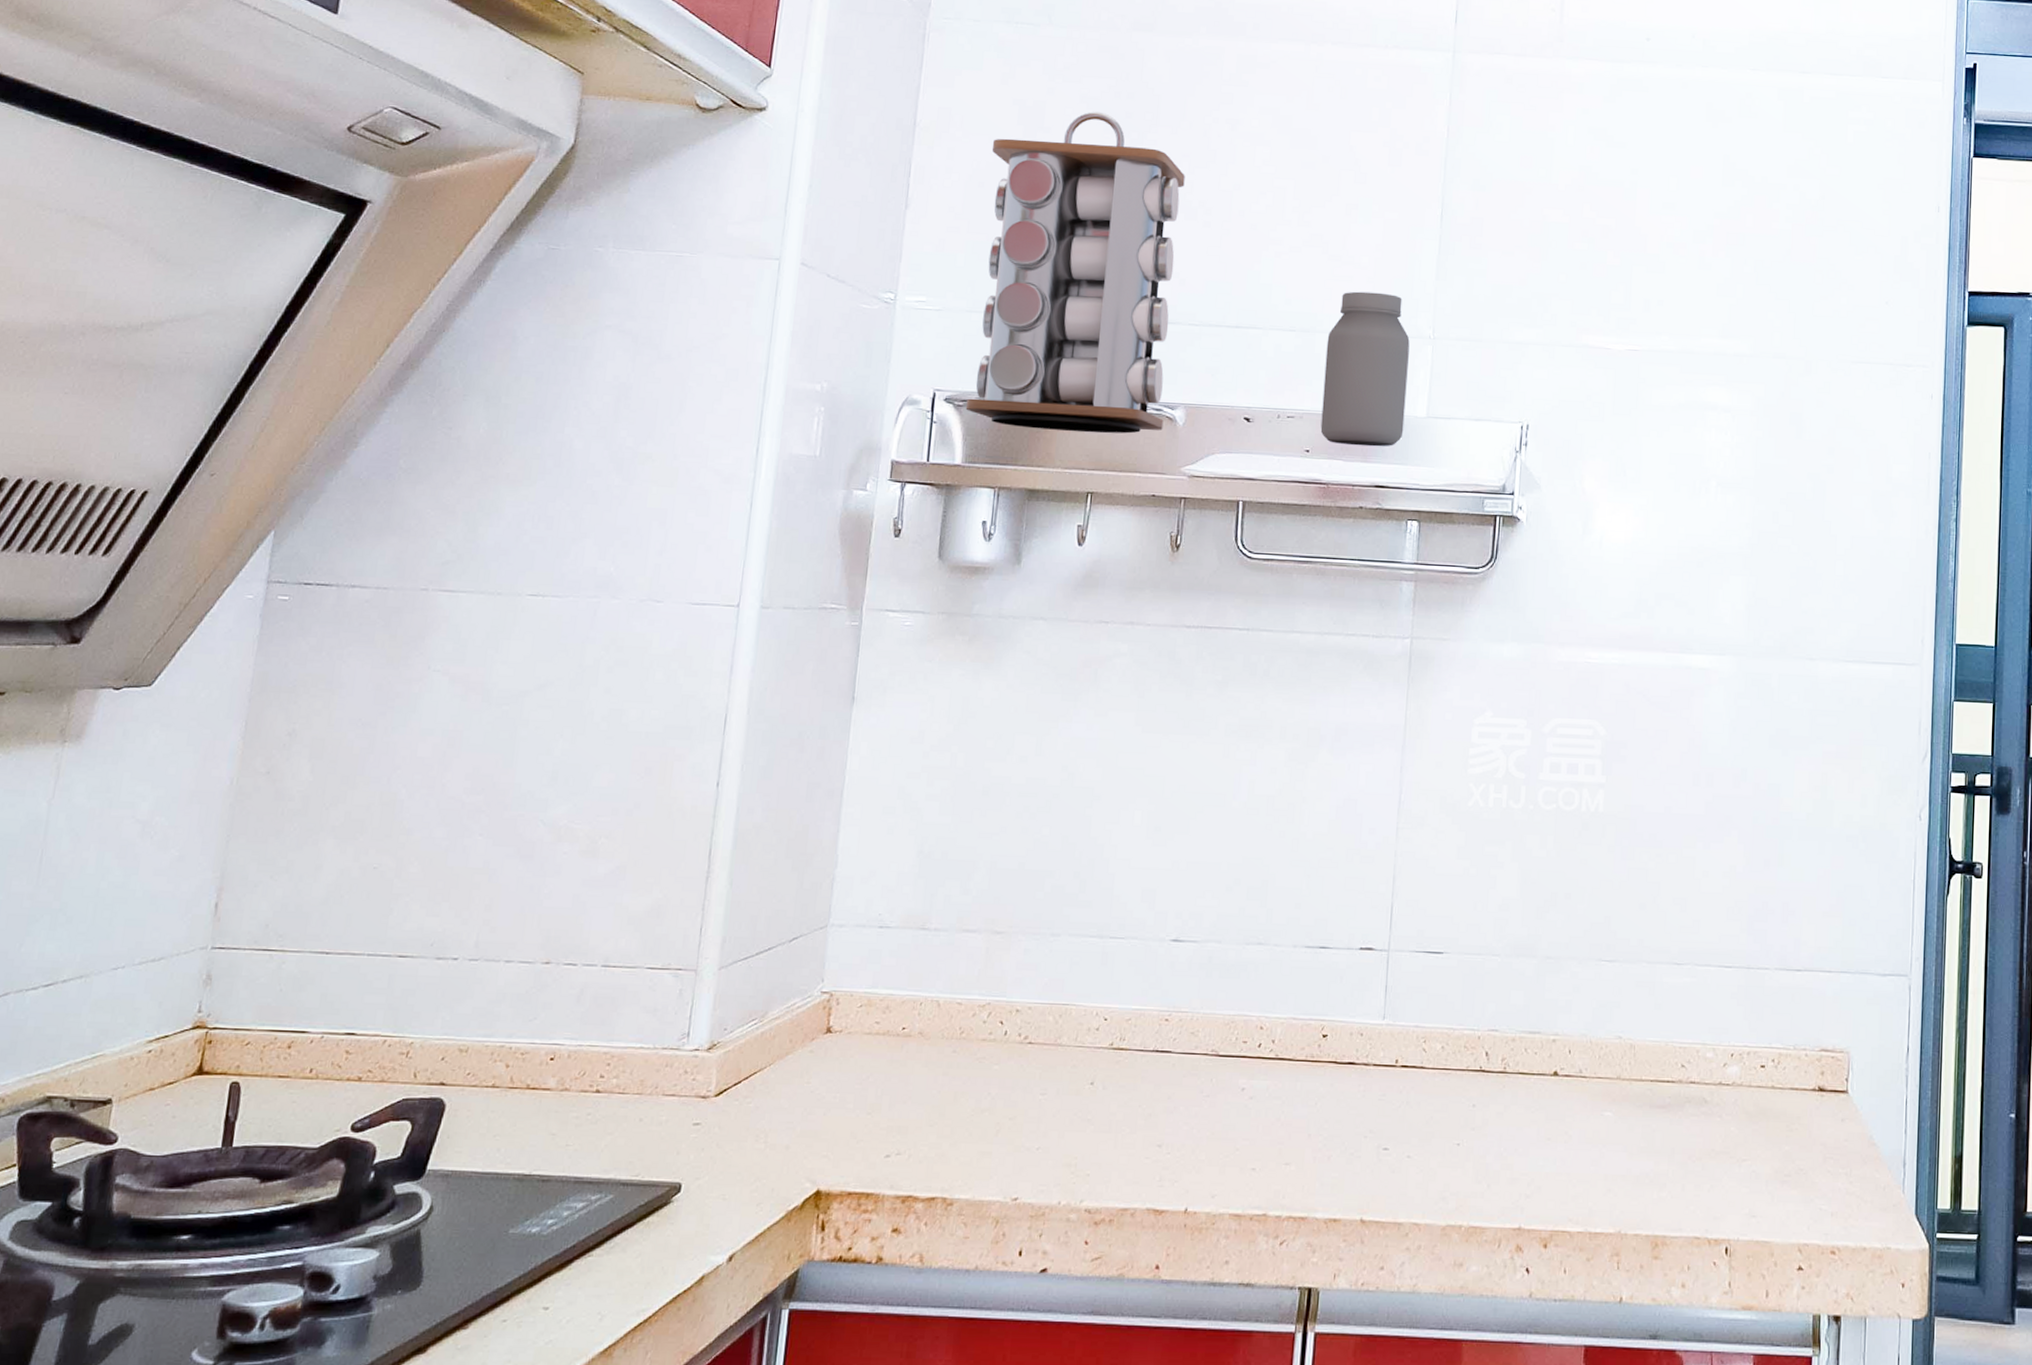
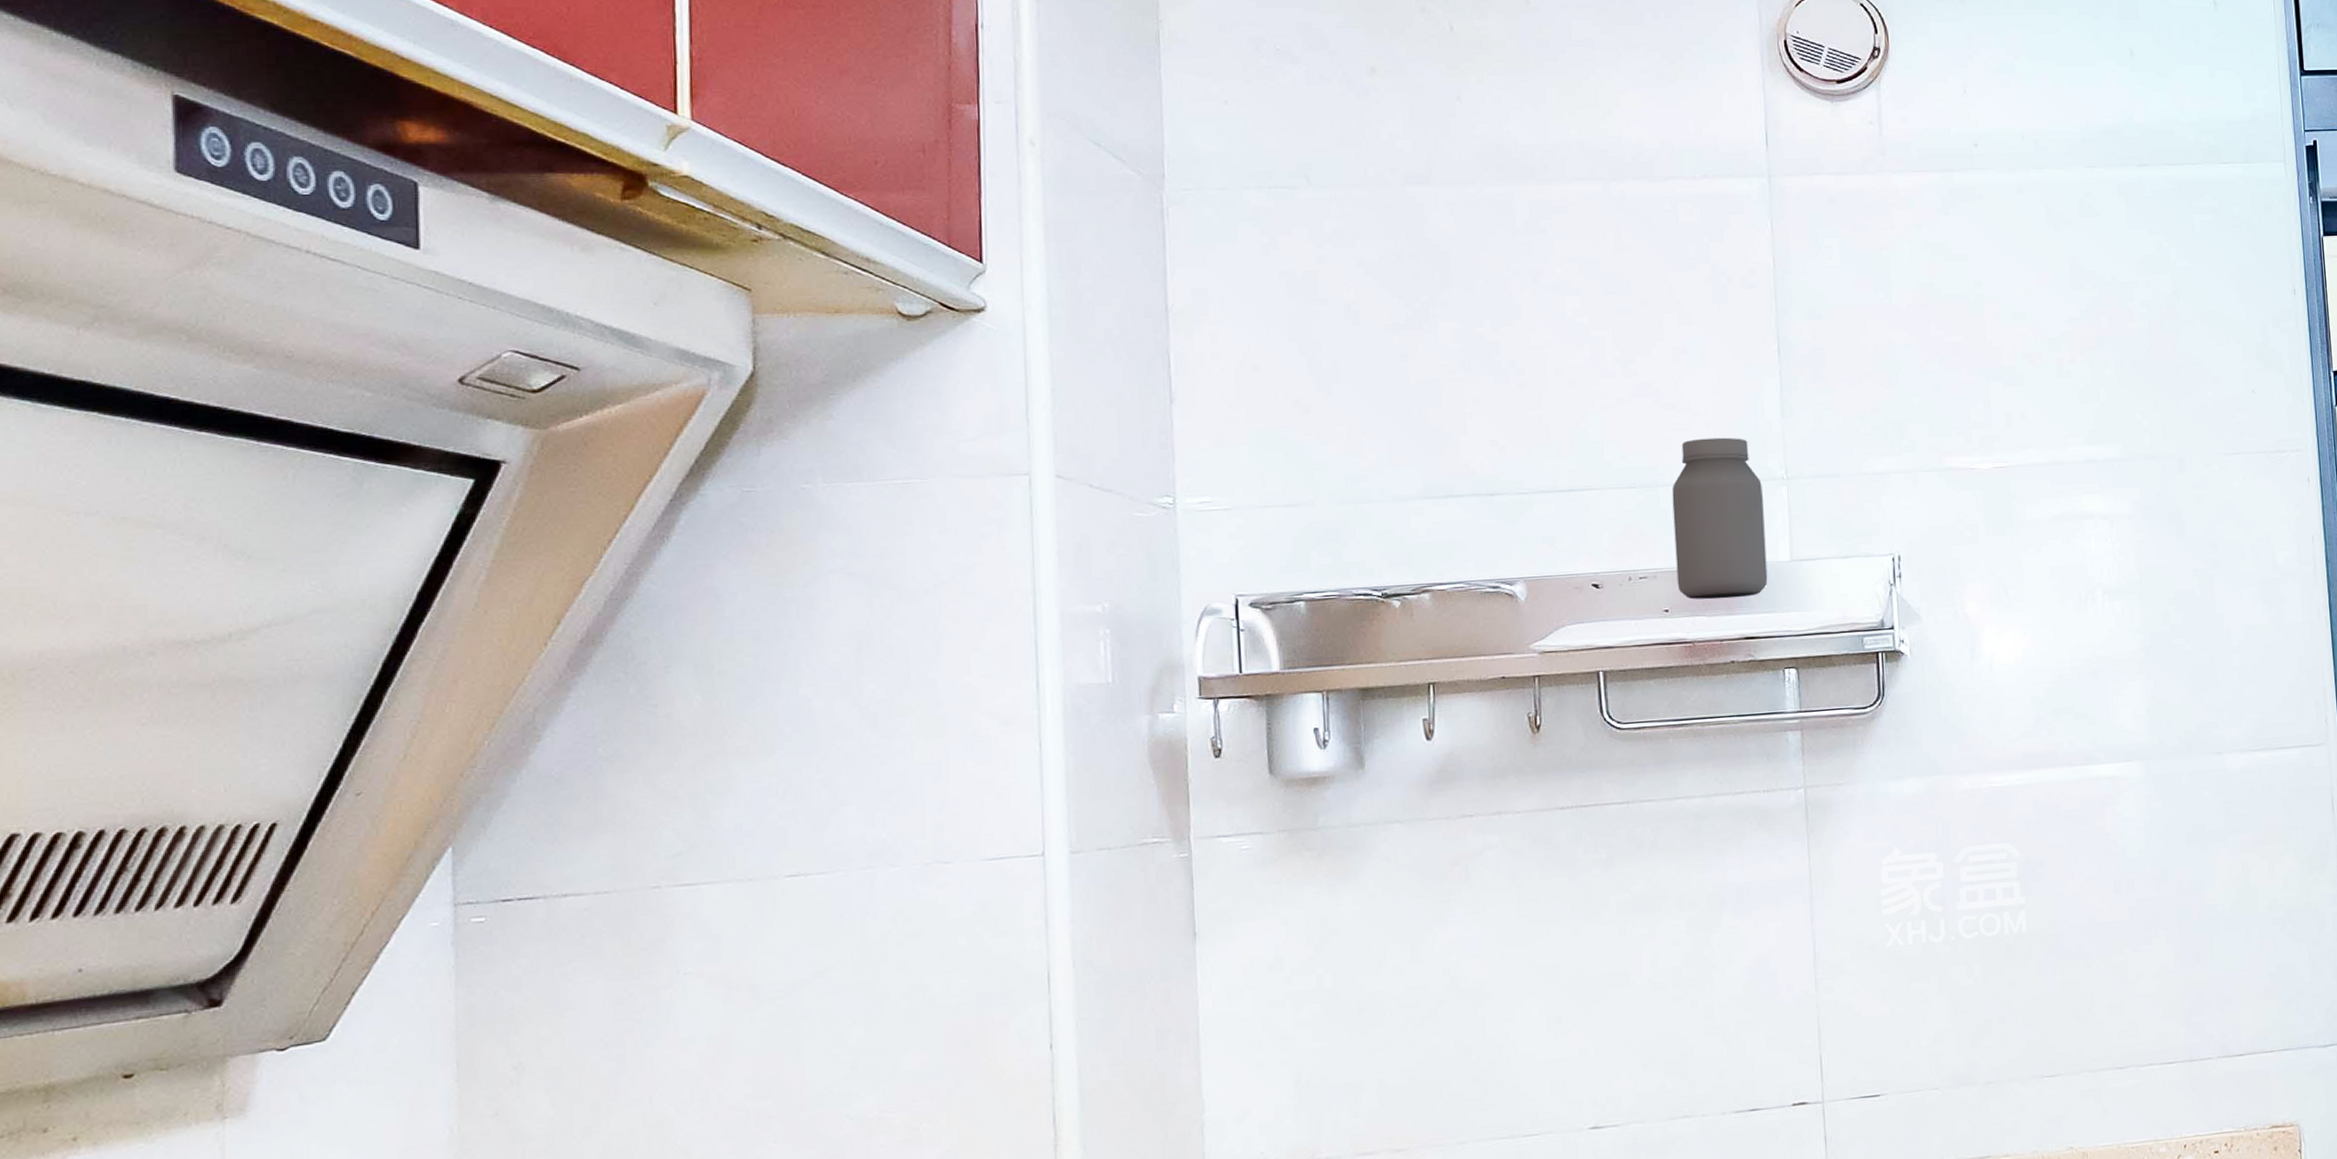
spice rack: present [965,111,1185,434] -> none [1261,276,1503,624]

